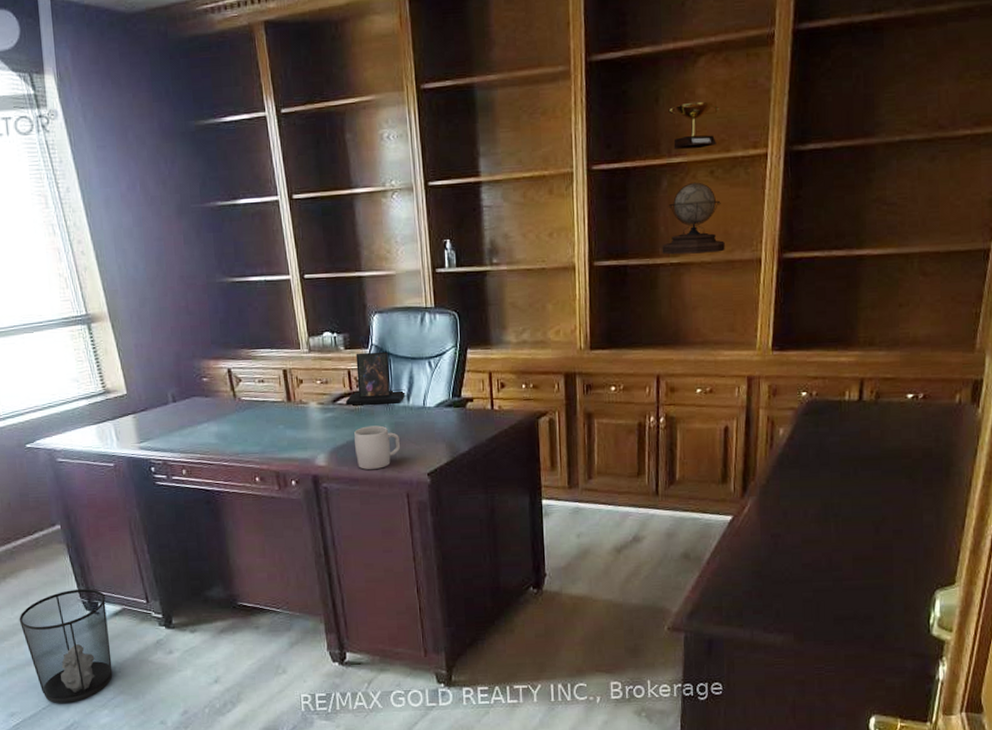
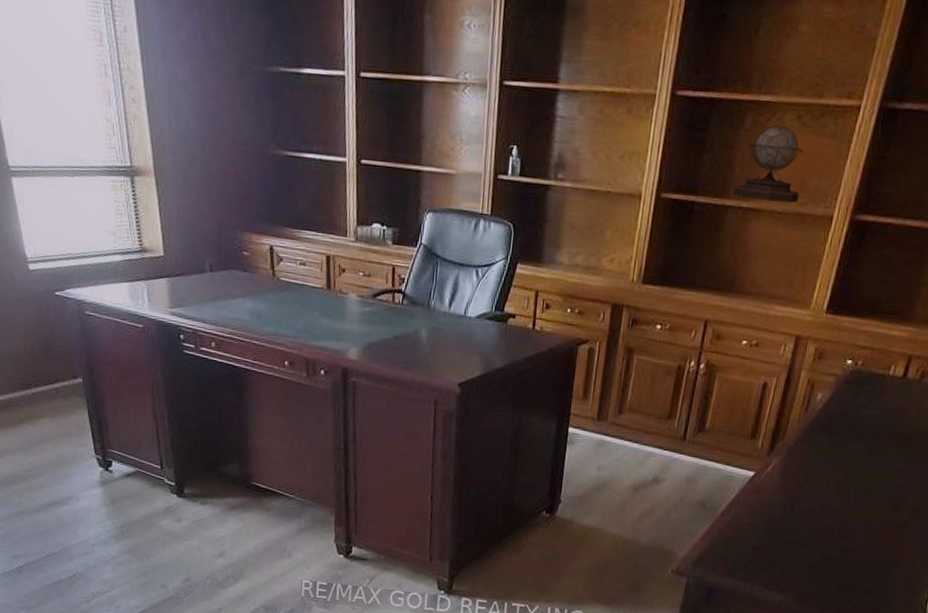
waste bin: present [19,588,113,704] -> none [31,444,120,555]
photo frame: present [345,351,405,406] -> none [385,250,448,308]
mug: present [353,425,401,470] -> none [388,326,436,372]
award: present [668,101,719,149] -> none [765,38,820,90]

